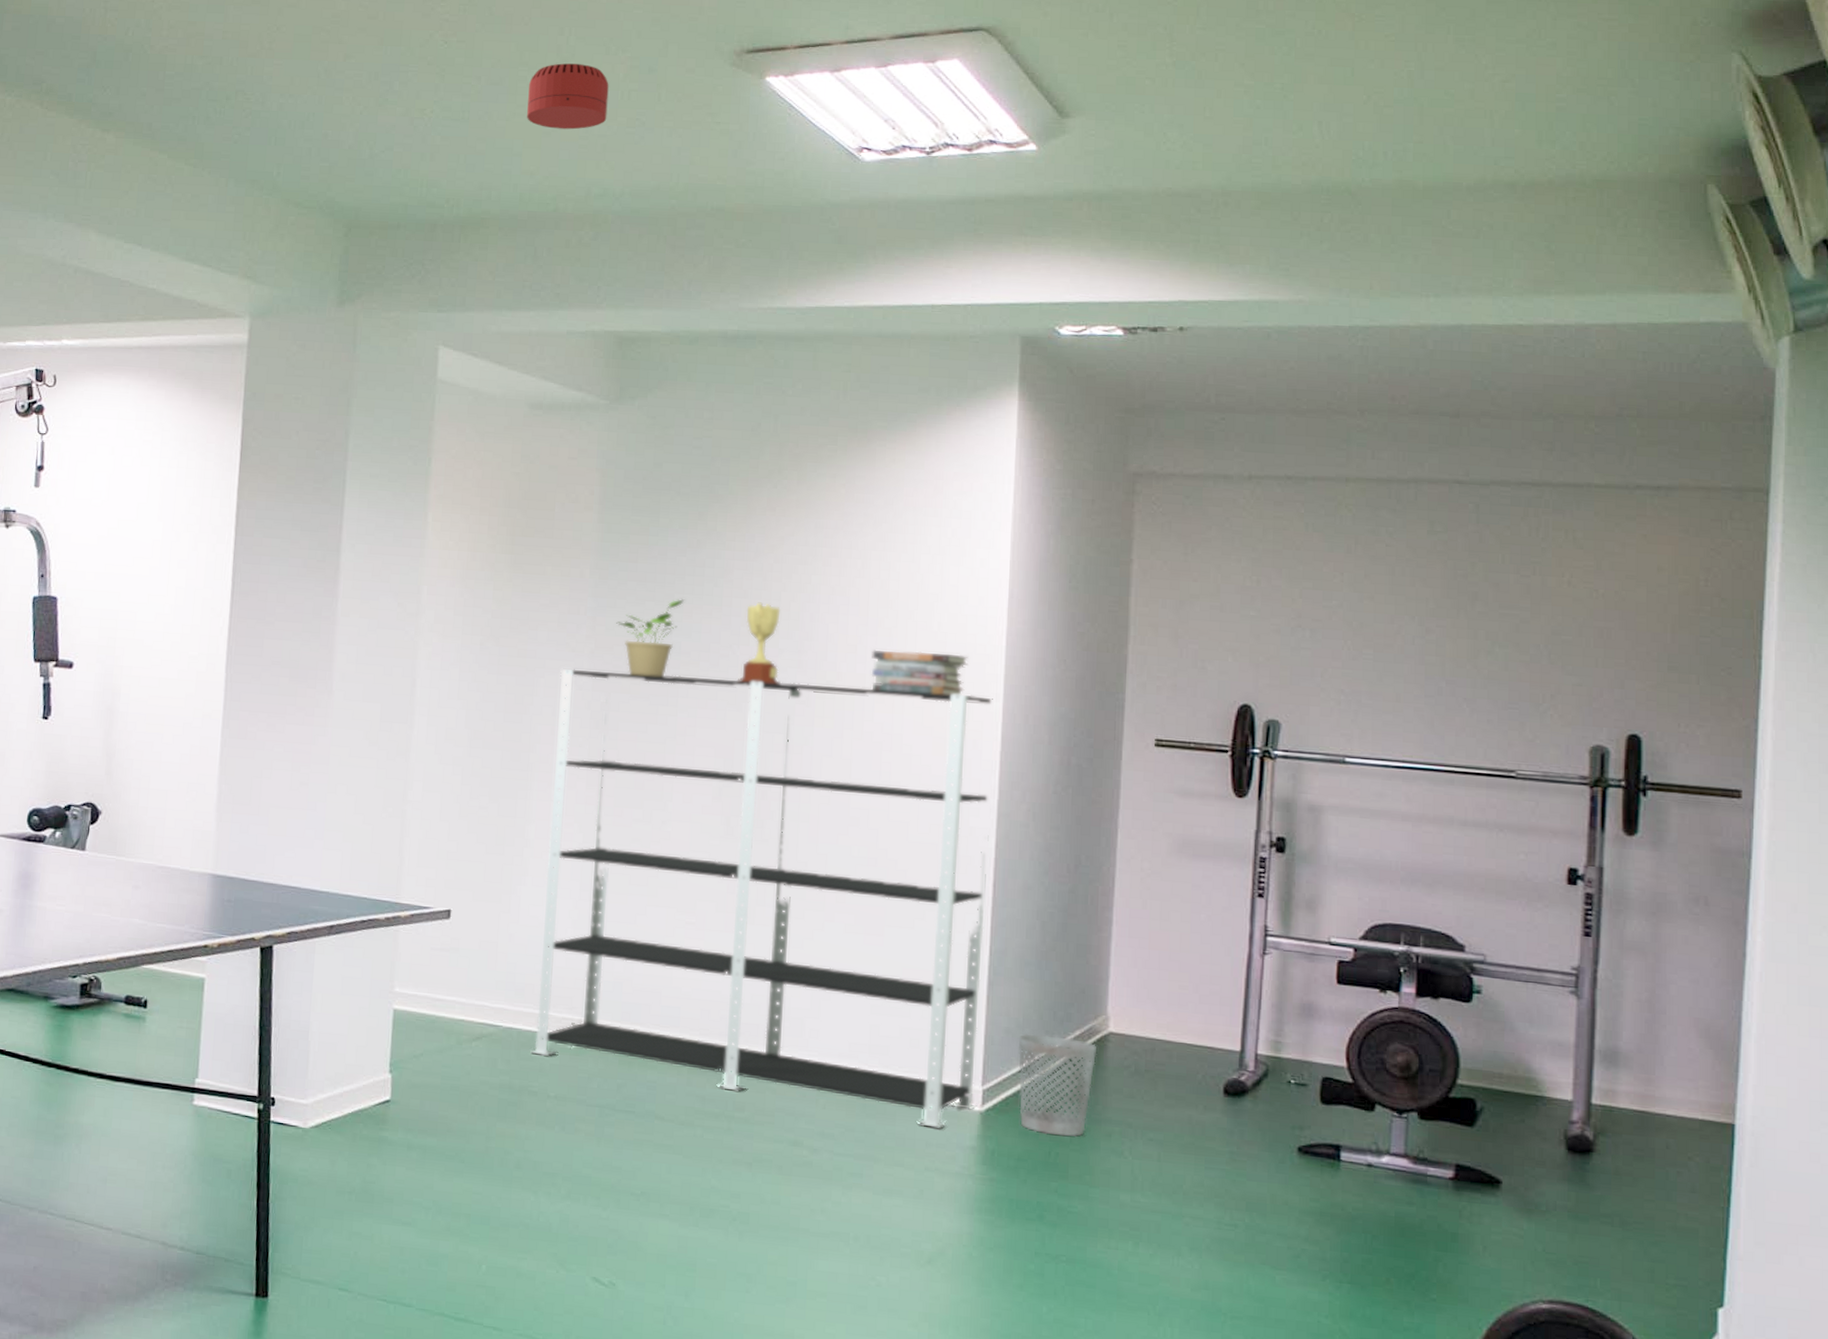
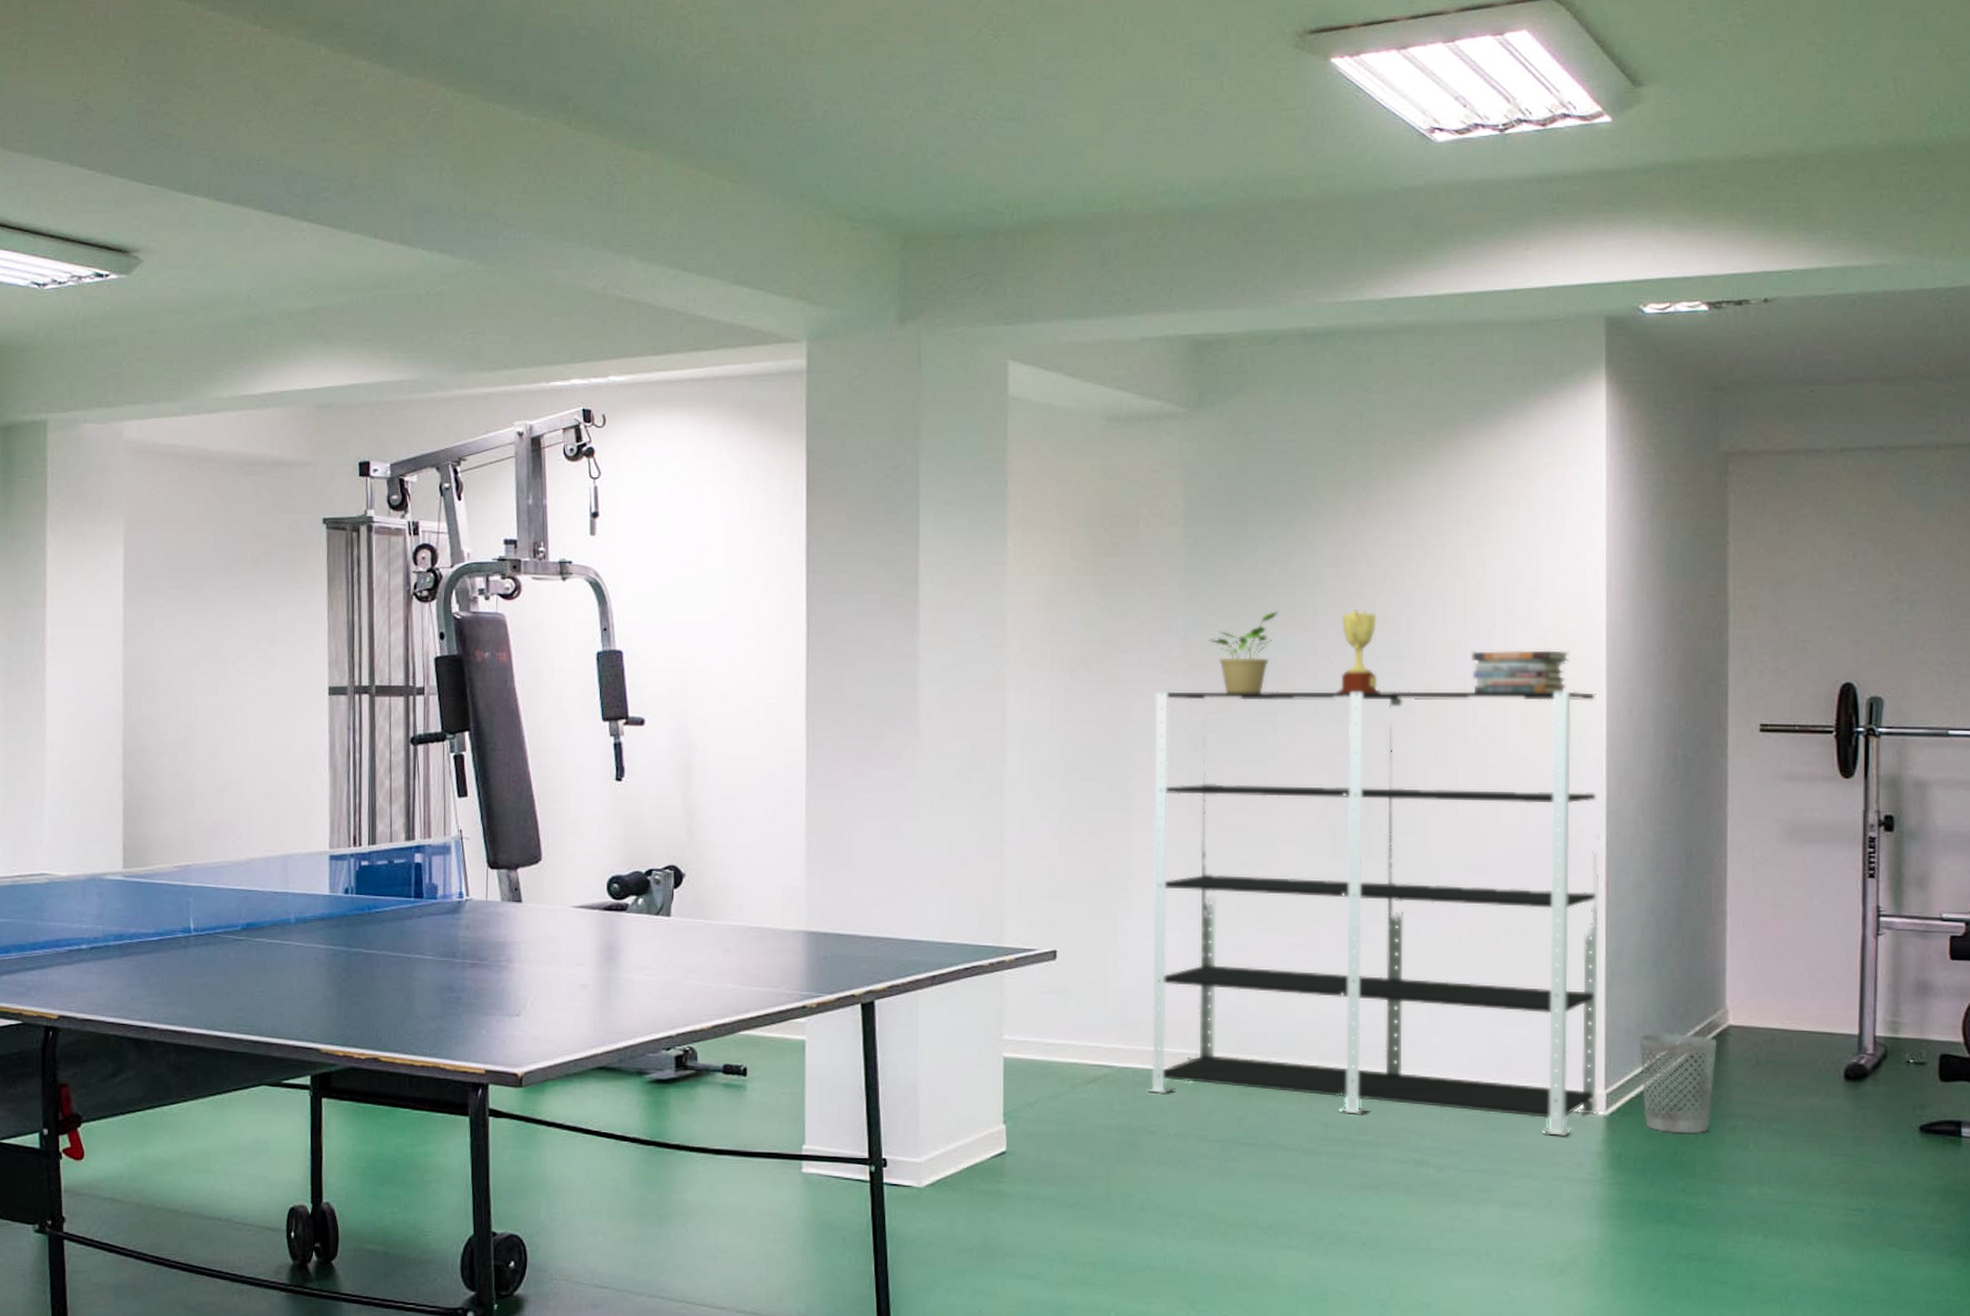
smoke detector: present [527,63,609,130] -> none [1085,53,1169,124]

